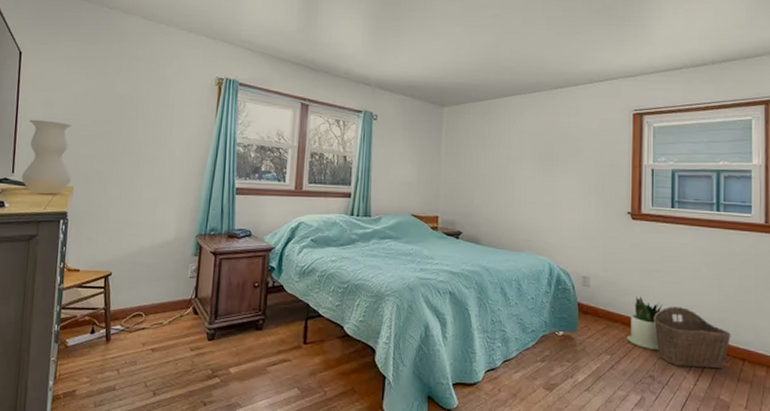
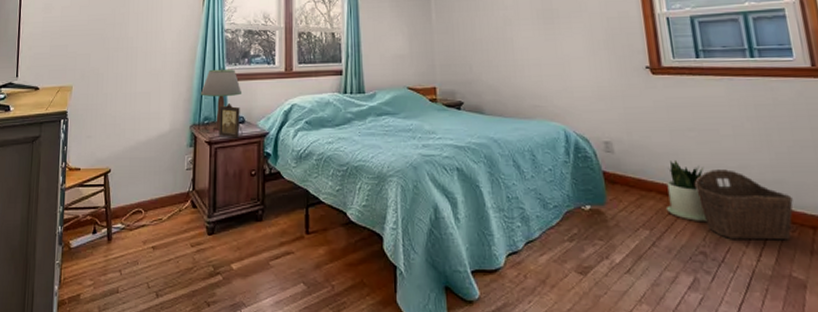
vase: present [21,119,72,195] -> none [25,24,70,96]
table lamp: none [208,181,250,241] -> present [200,67,241,129]
photo frame: none [224,216,249,251] -> present [218,102,243,138]

